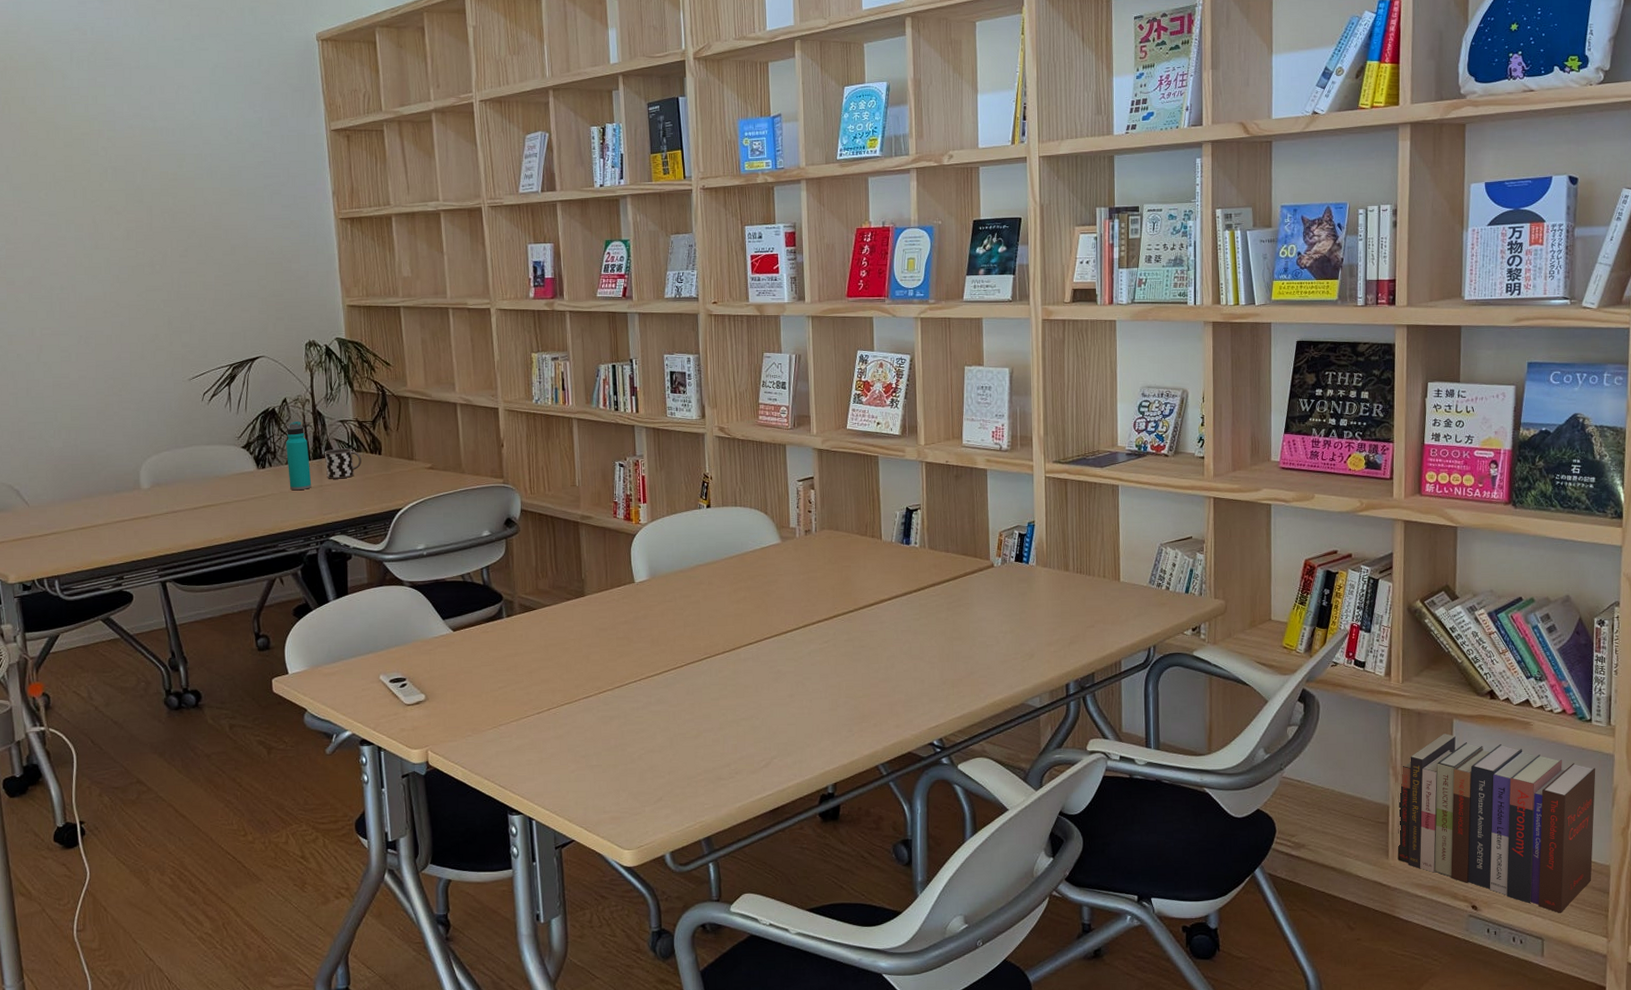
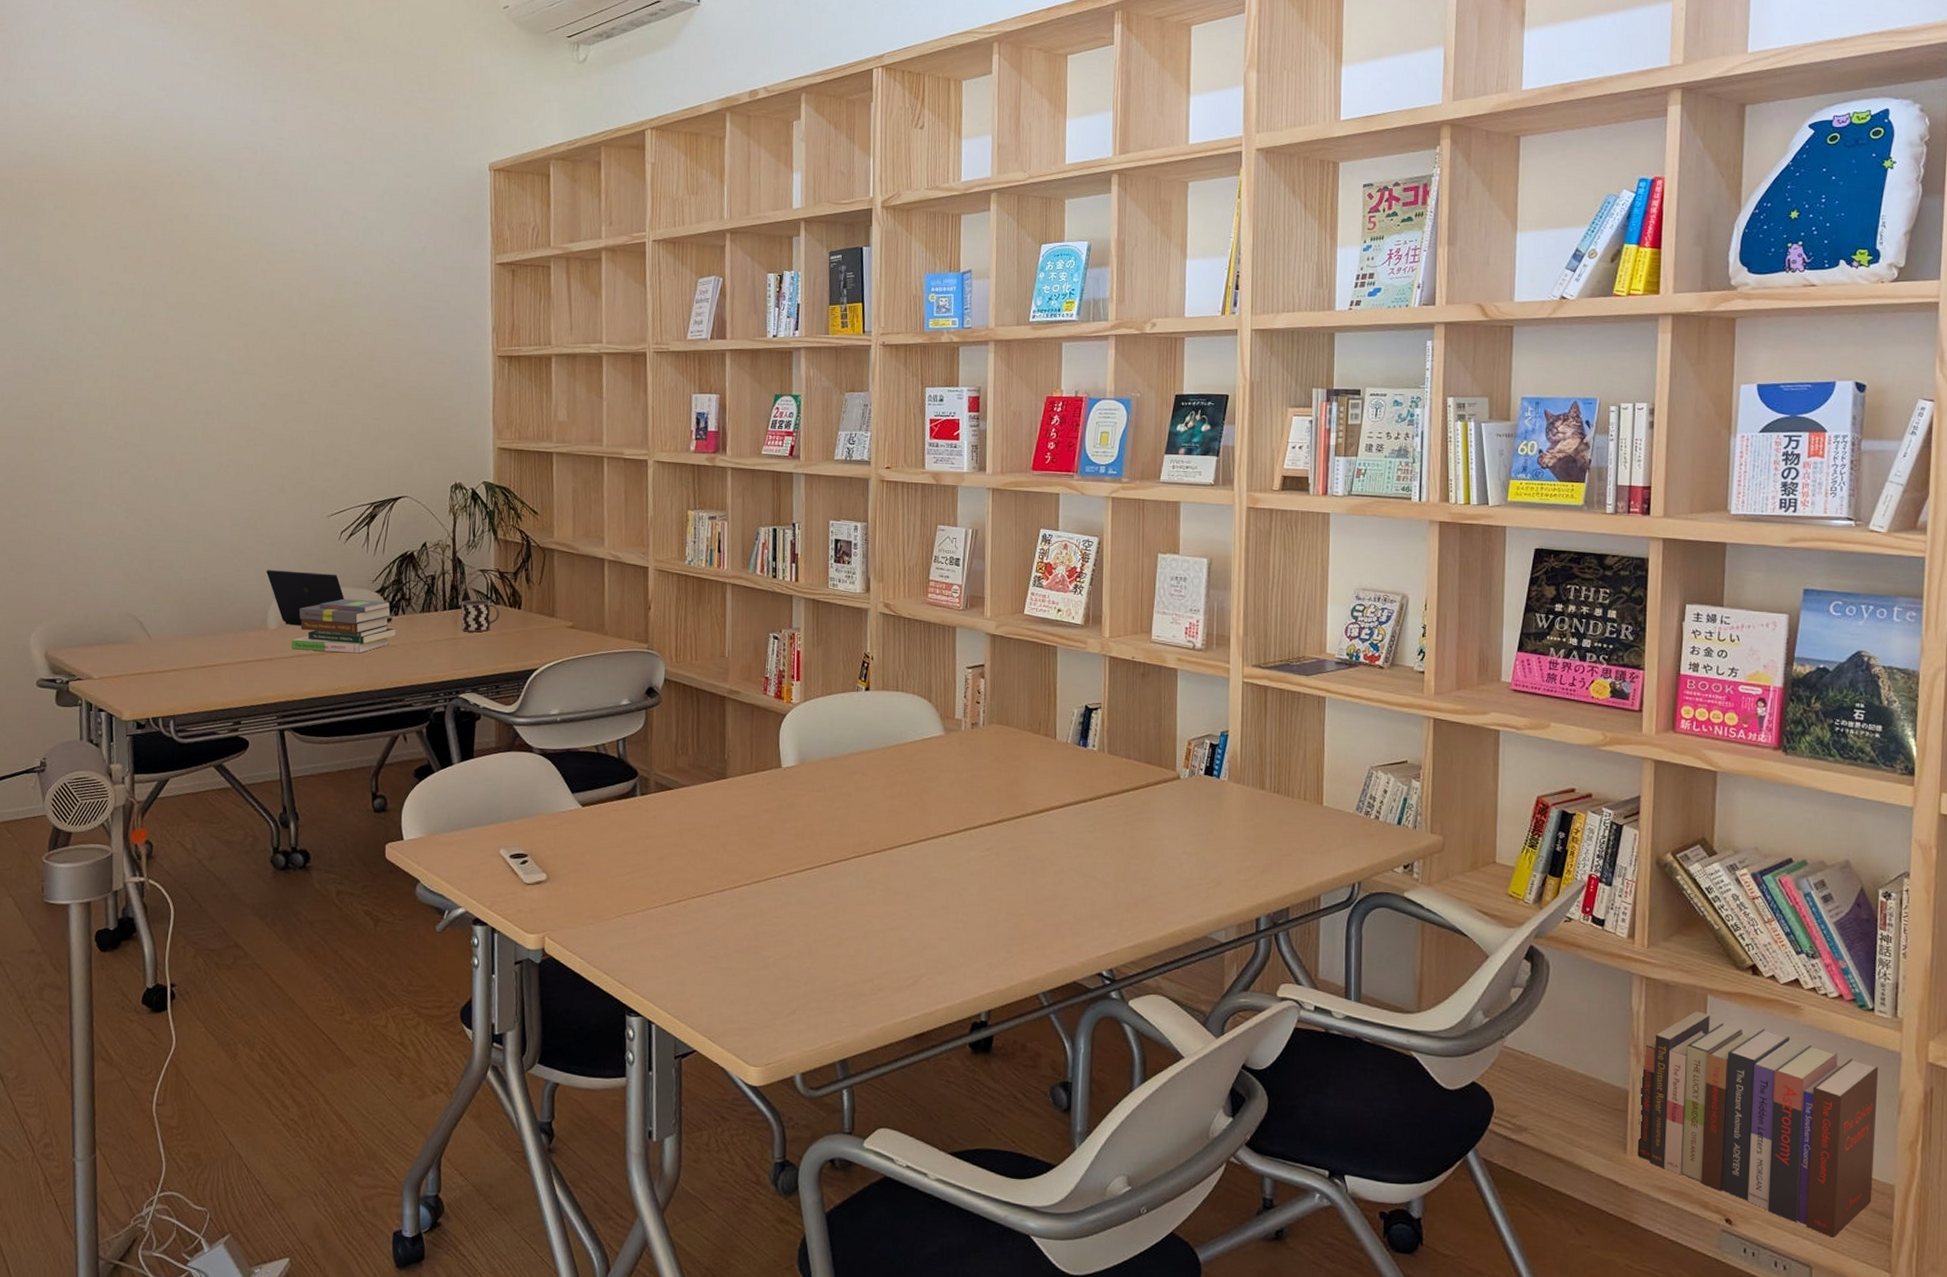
laptop: none [134,433,260,484] -> present [265,570,392,626]
books: none [165,455,265,507] -> present [291,598,396,654]
water bottle: present [286,421,312,491] -> none [421,568,445,642]

